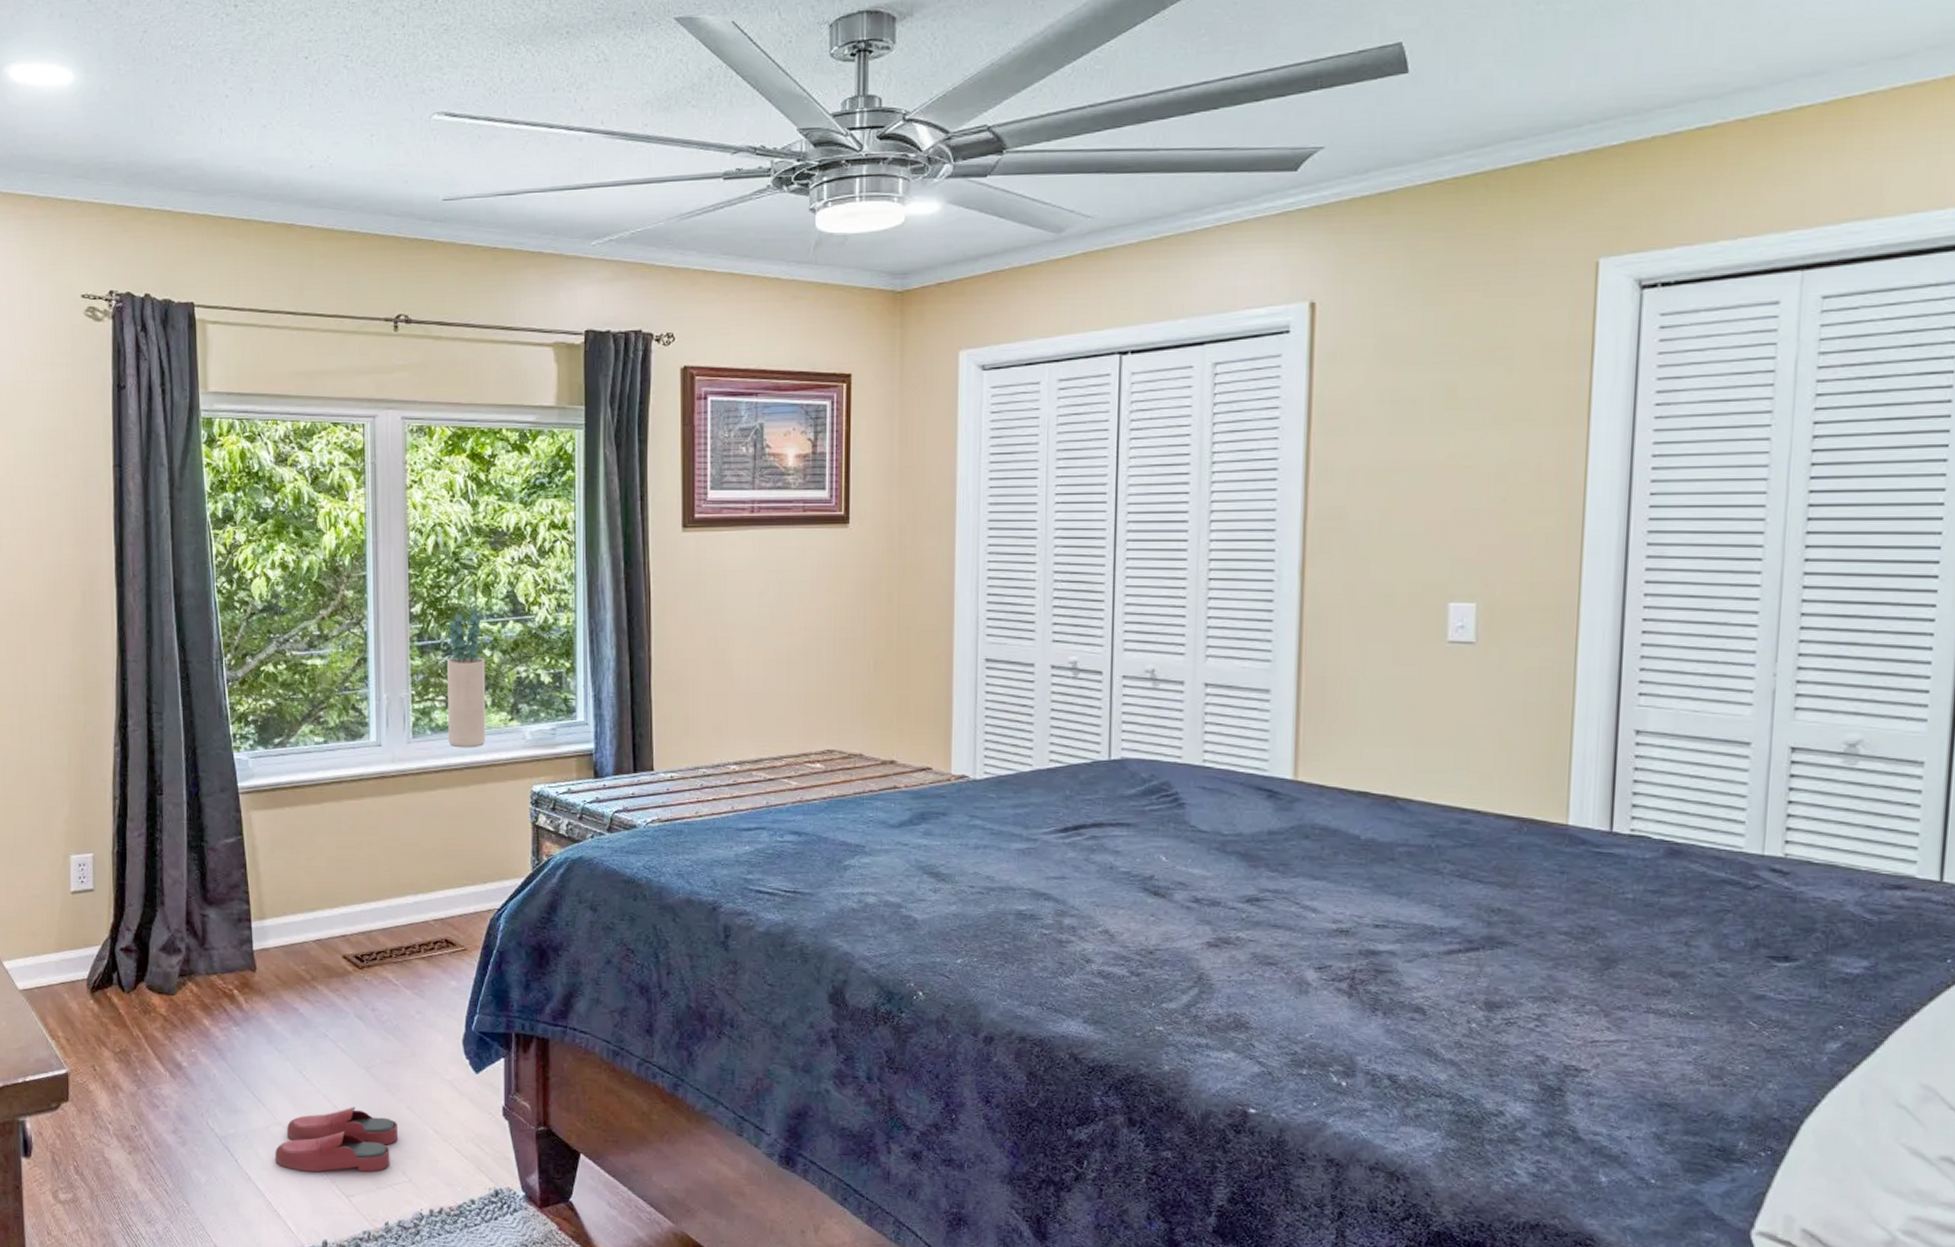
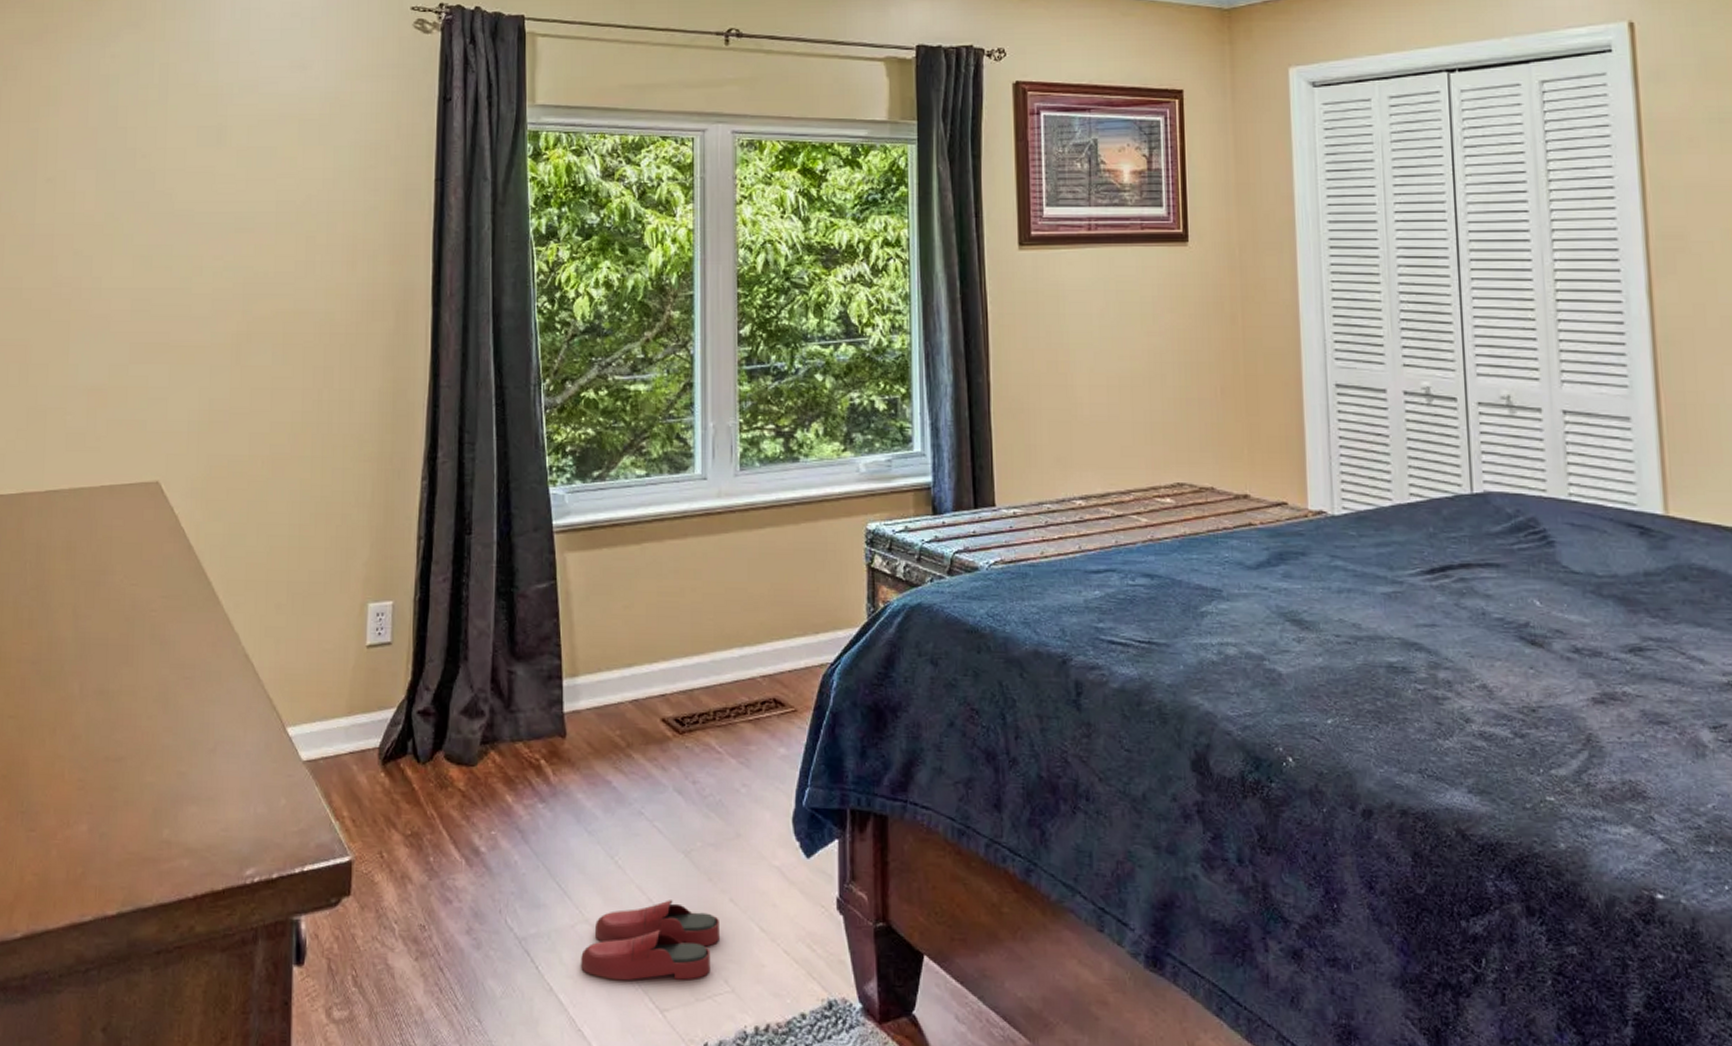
vase: present [447,597,486,748] -> none [777,318,818,482]

